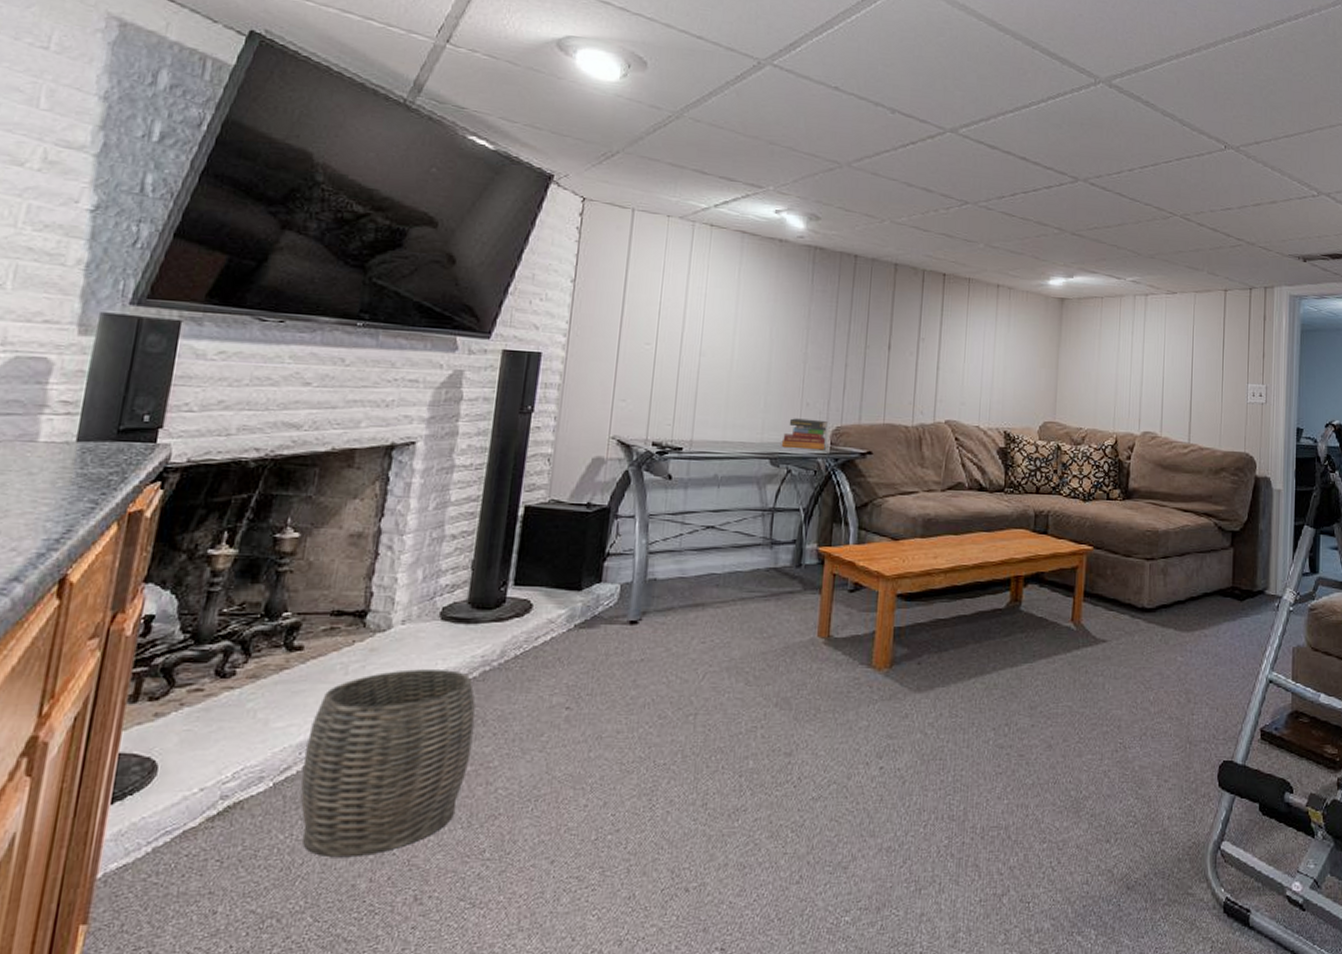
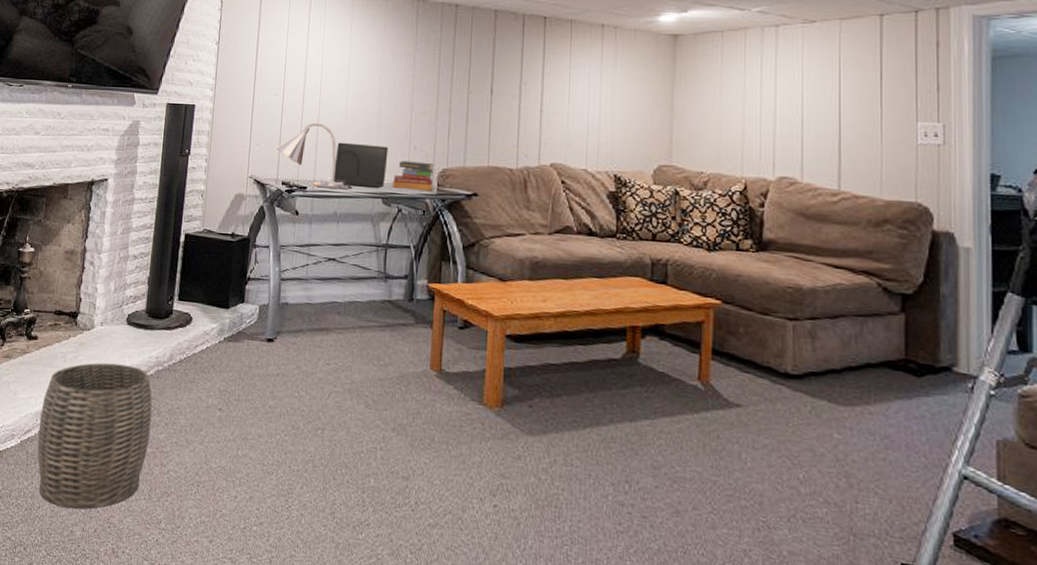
table lamp: none [645,375,737,450] -> present [275,122,353,190]
laptop: none [710,398,778,449] -> present [330,142,389,189]

